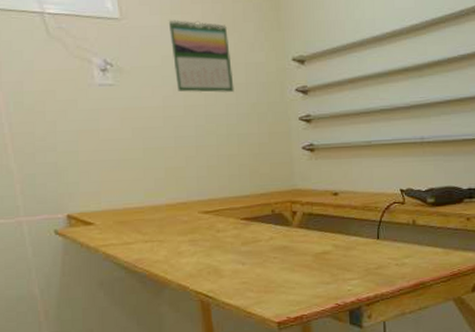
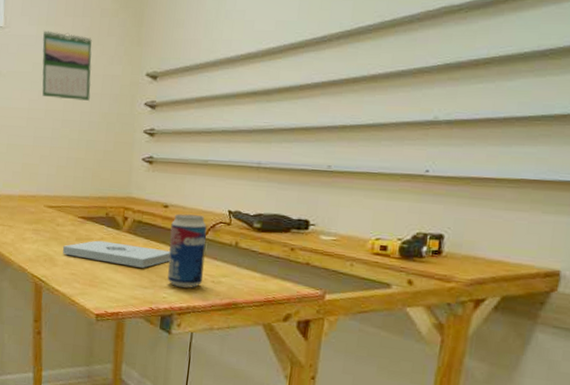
notepad: none [227,239,349,264] -> present [62,240,171,268]
beverage can: none [344,198,387,276] -> present [167,214,207,288]

